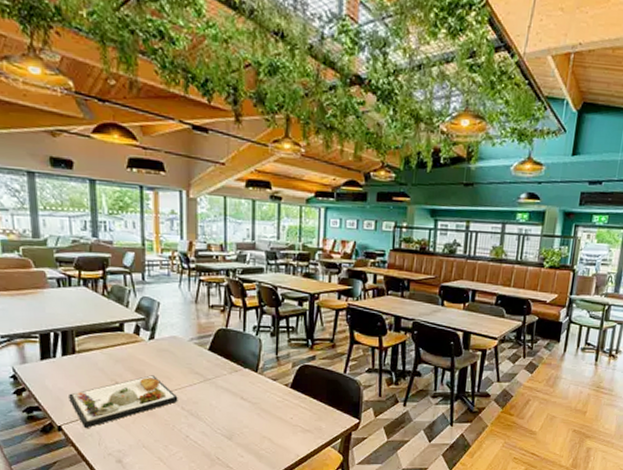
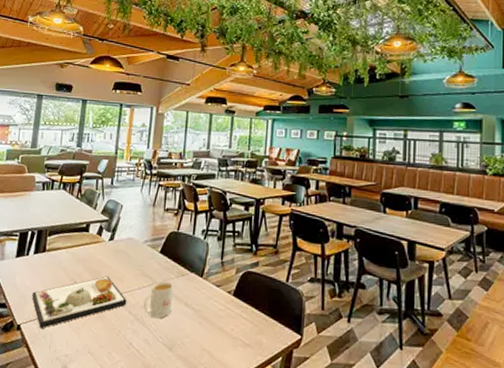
mug: none [197,378,228,413] -> present [143,281,174,319]

